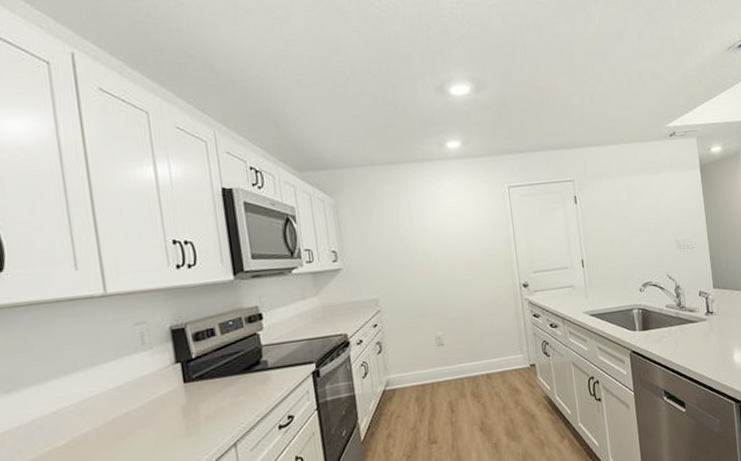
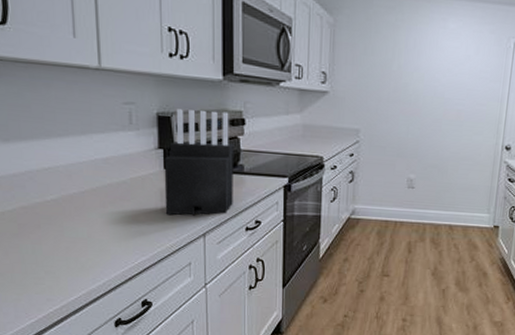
knife block: none [182,310,262,432] -> present [164,109,233,216]

